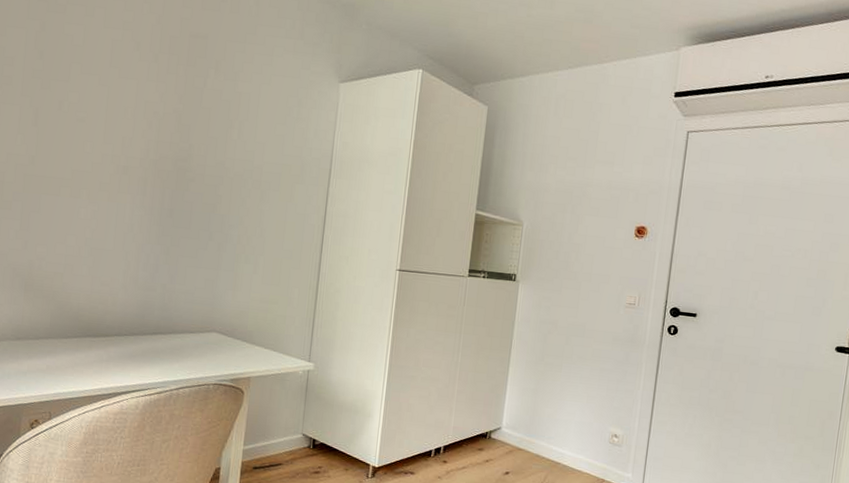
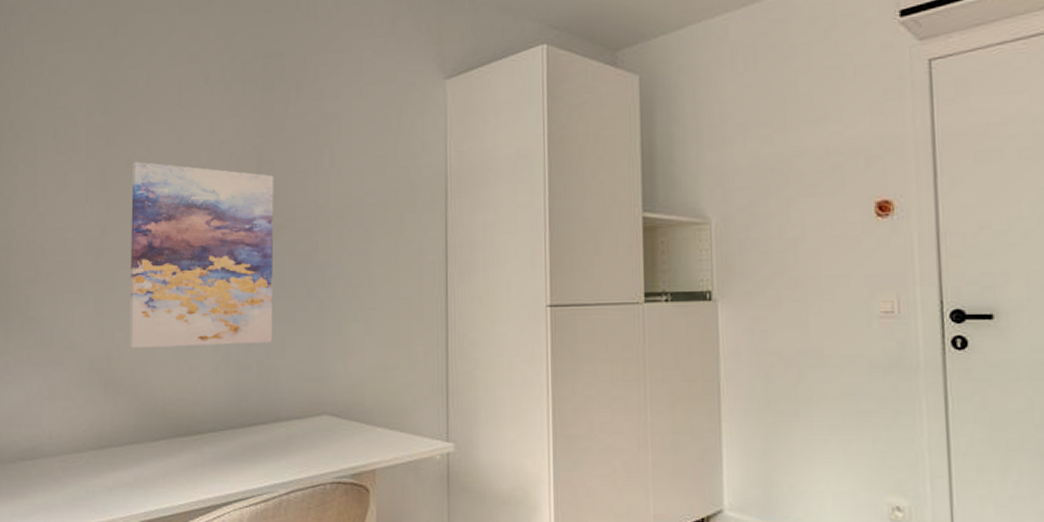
wall art: none [49,105,189,272] -> present [128,161,274,349]

